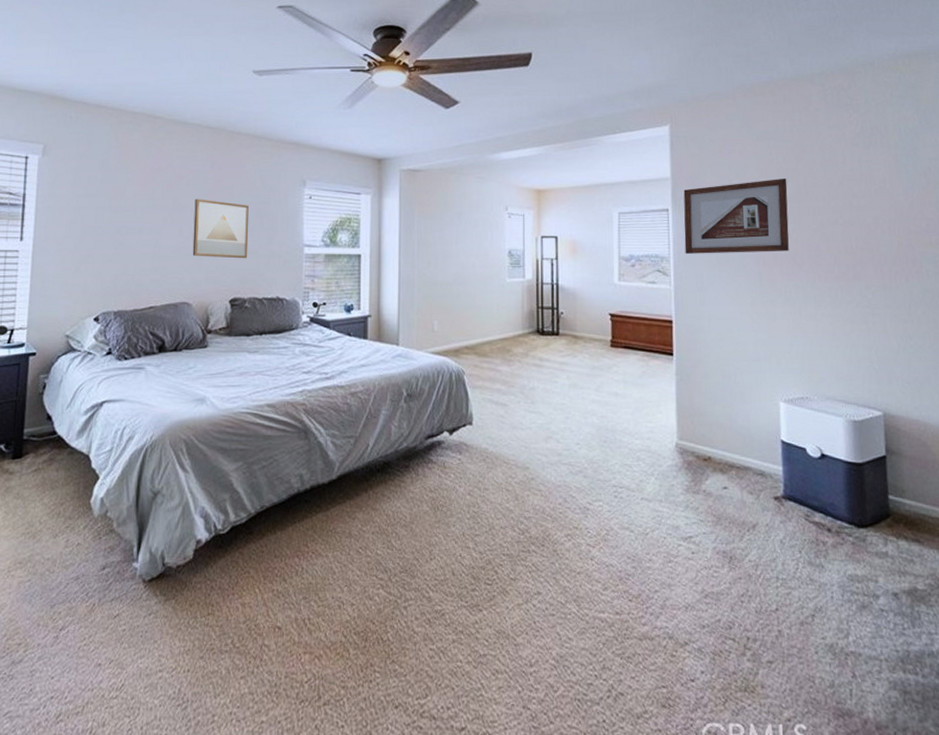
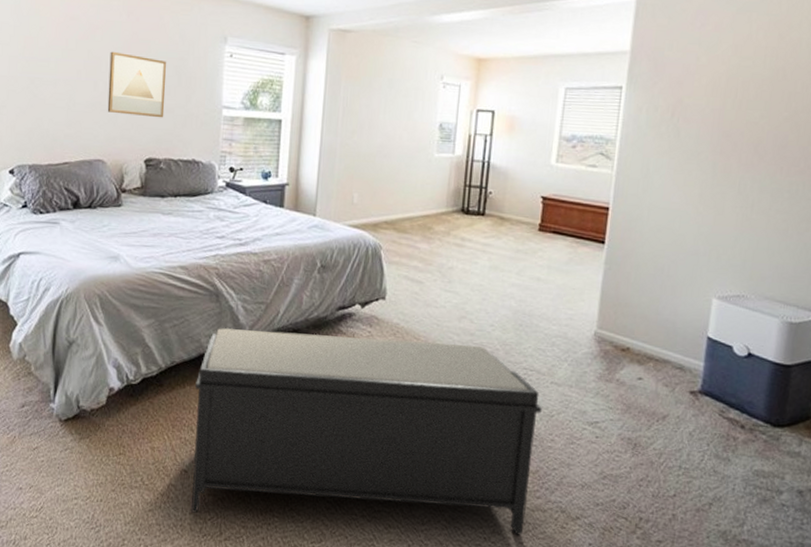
bench: none [287,465,636,676] -> present [191,328,542,535]
picture frame: present [683,178,790,254] -> none [634,57,764,140]

